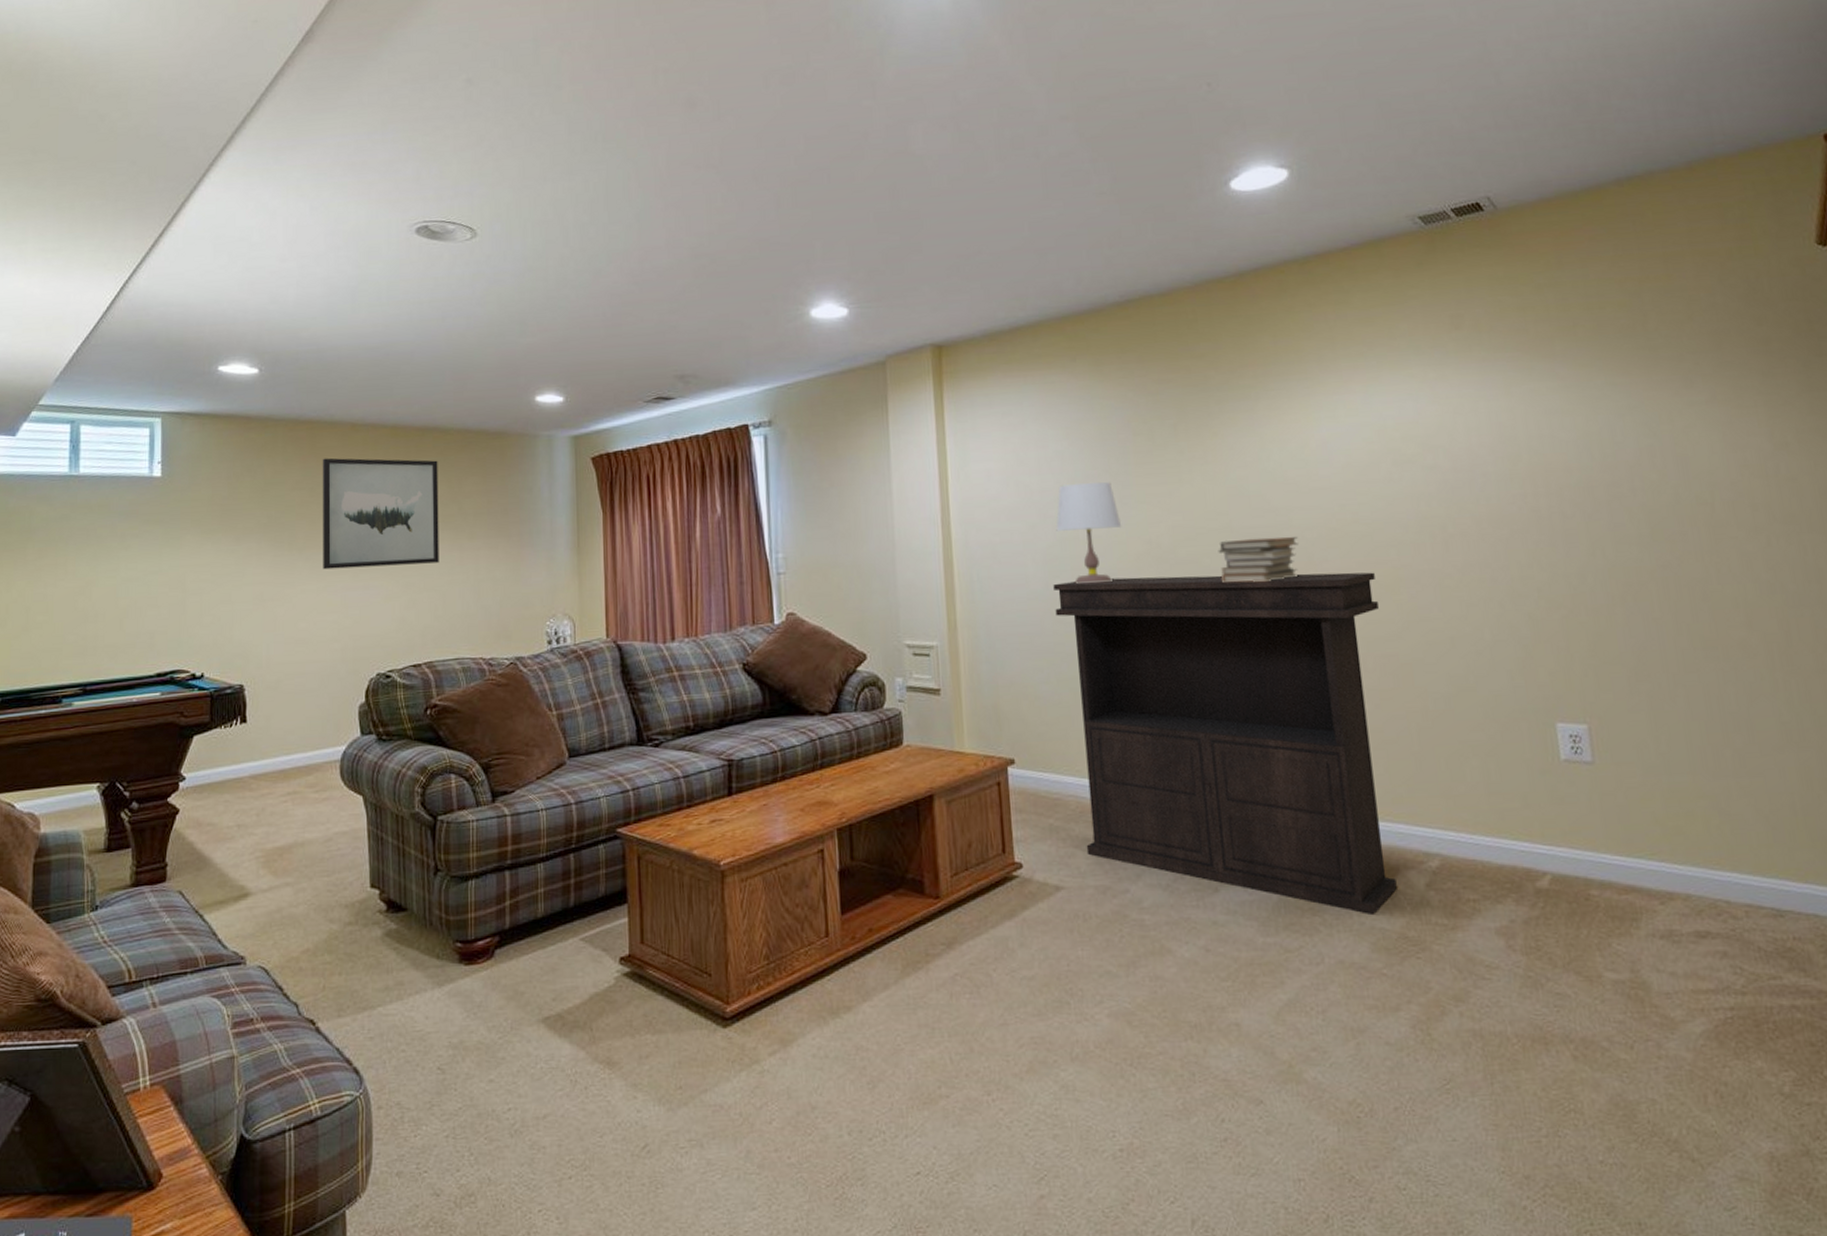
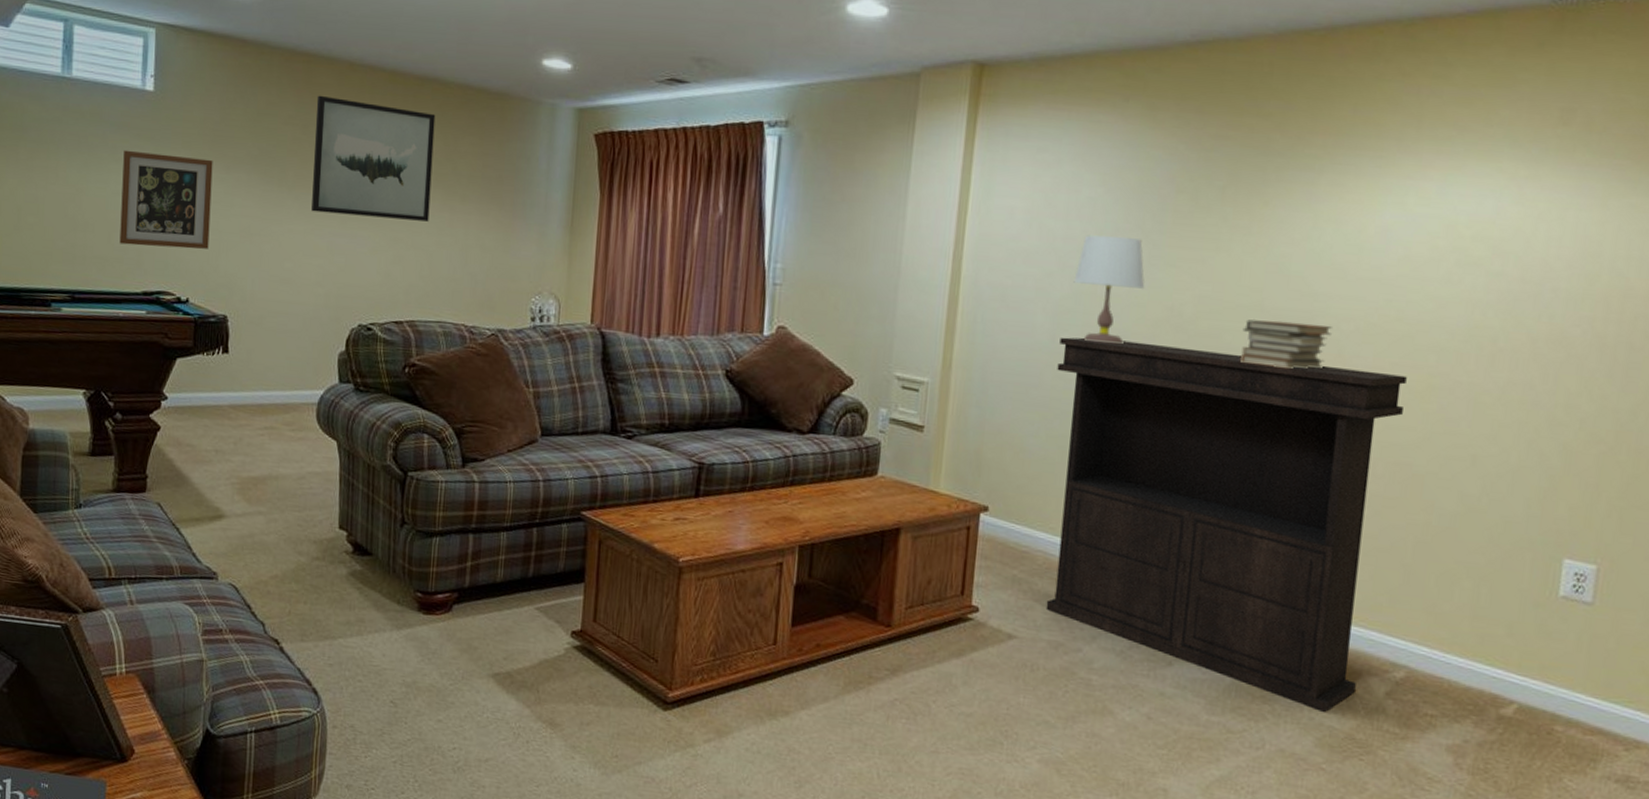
wall art: none [131,533,223,629] -> present [119,150,213,249]

